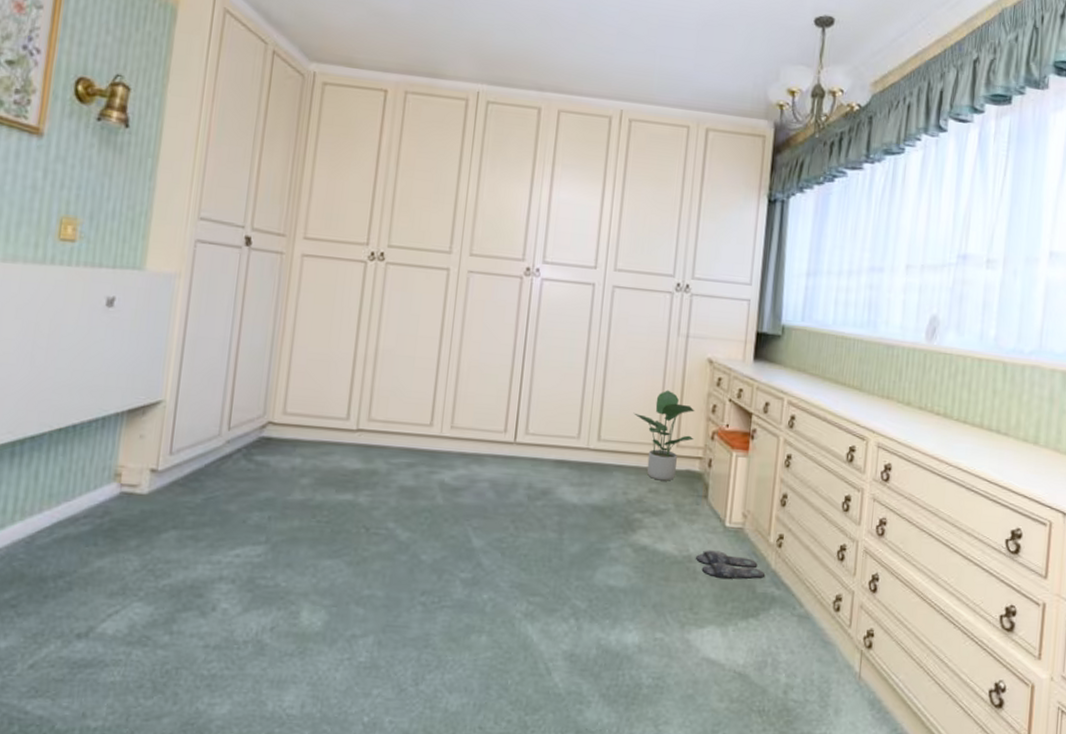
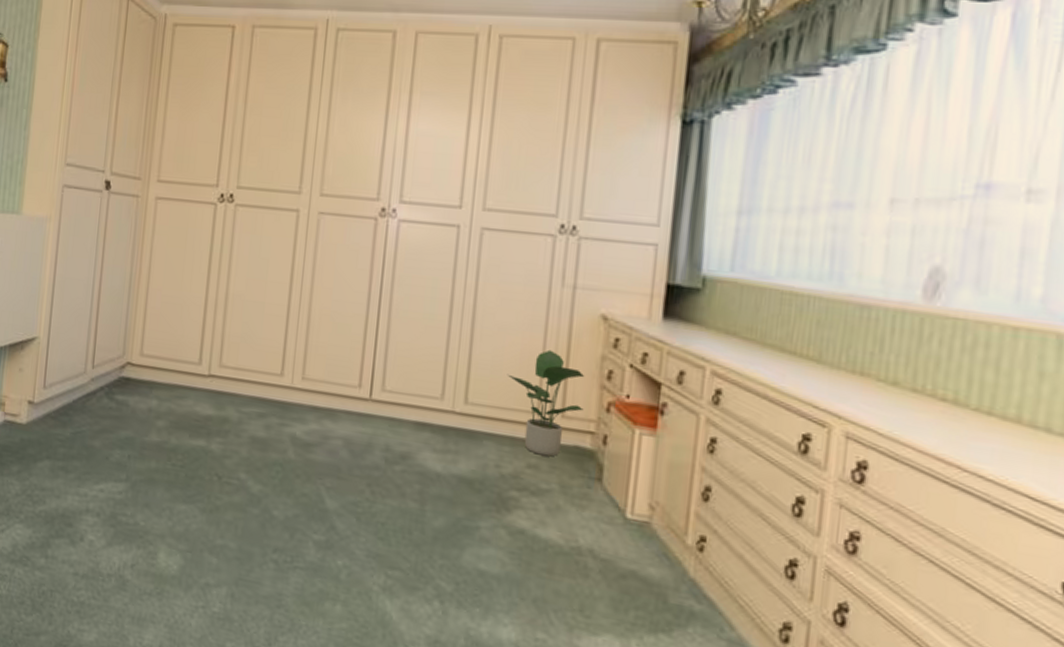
slippers: present [696,550,765,579] -> none [587,543,680,587]

